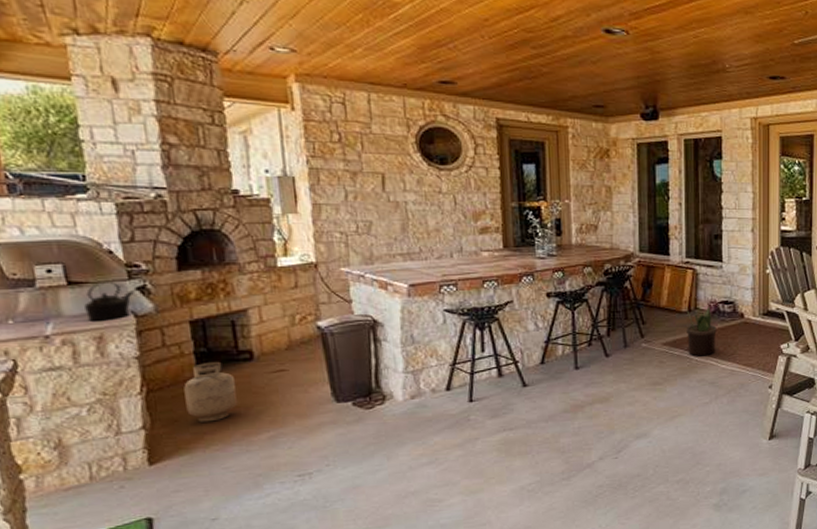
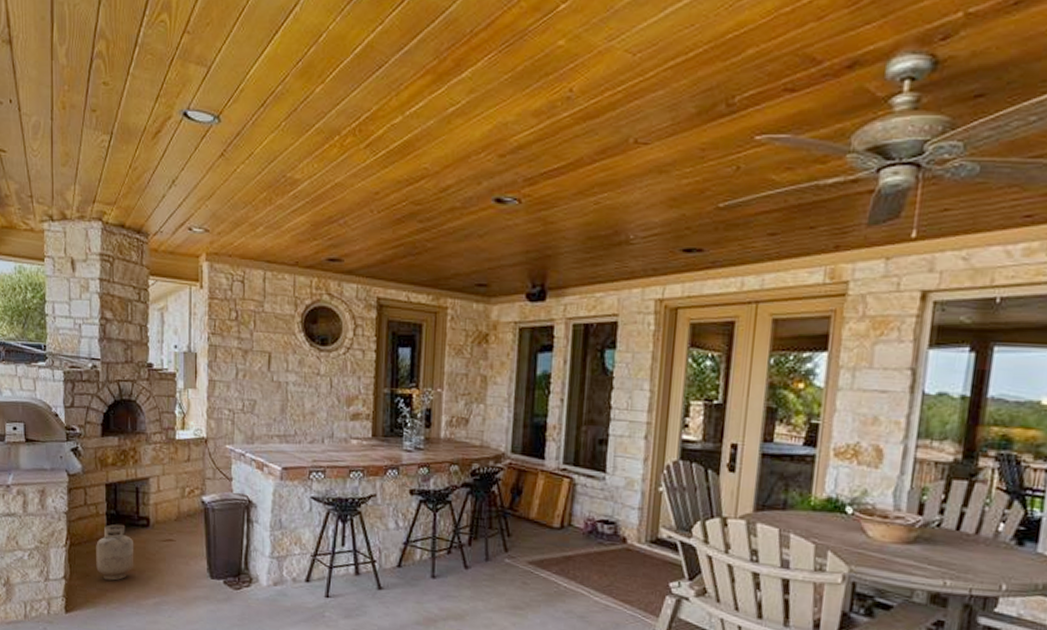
kettle: present [84,282,134,323] -> none [35,441,69,478]
planter: present [685,306,717,356] -> none [556,522,592,584]

